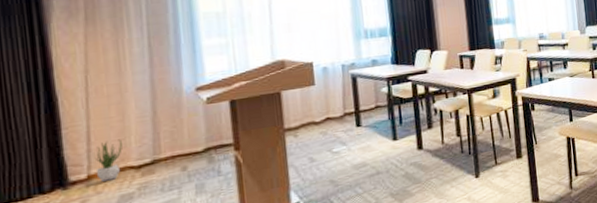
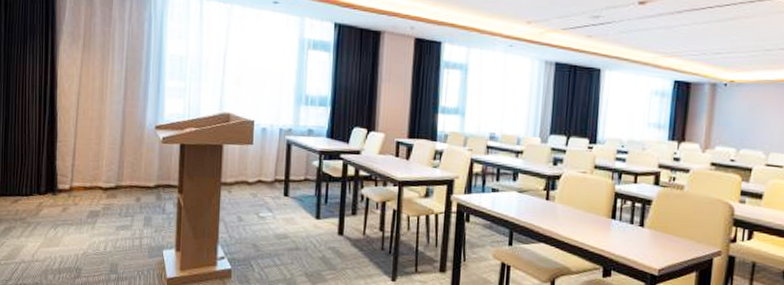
potted plant: present [94,139,123,182] -> none [76,159,96,196]

